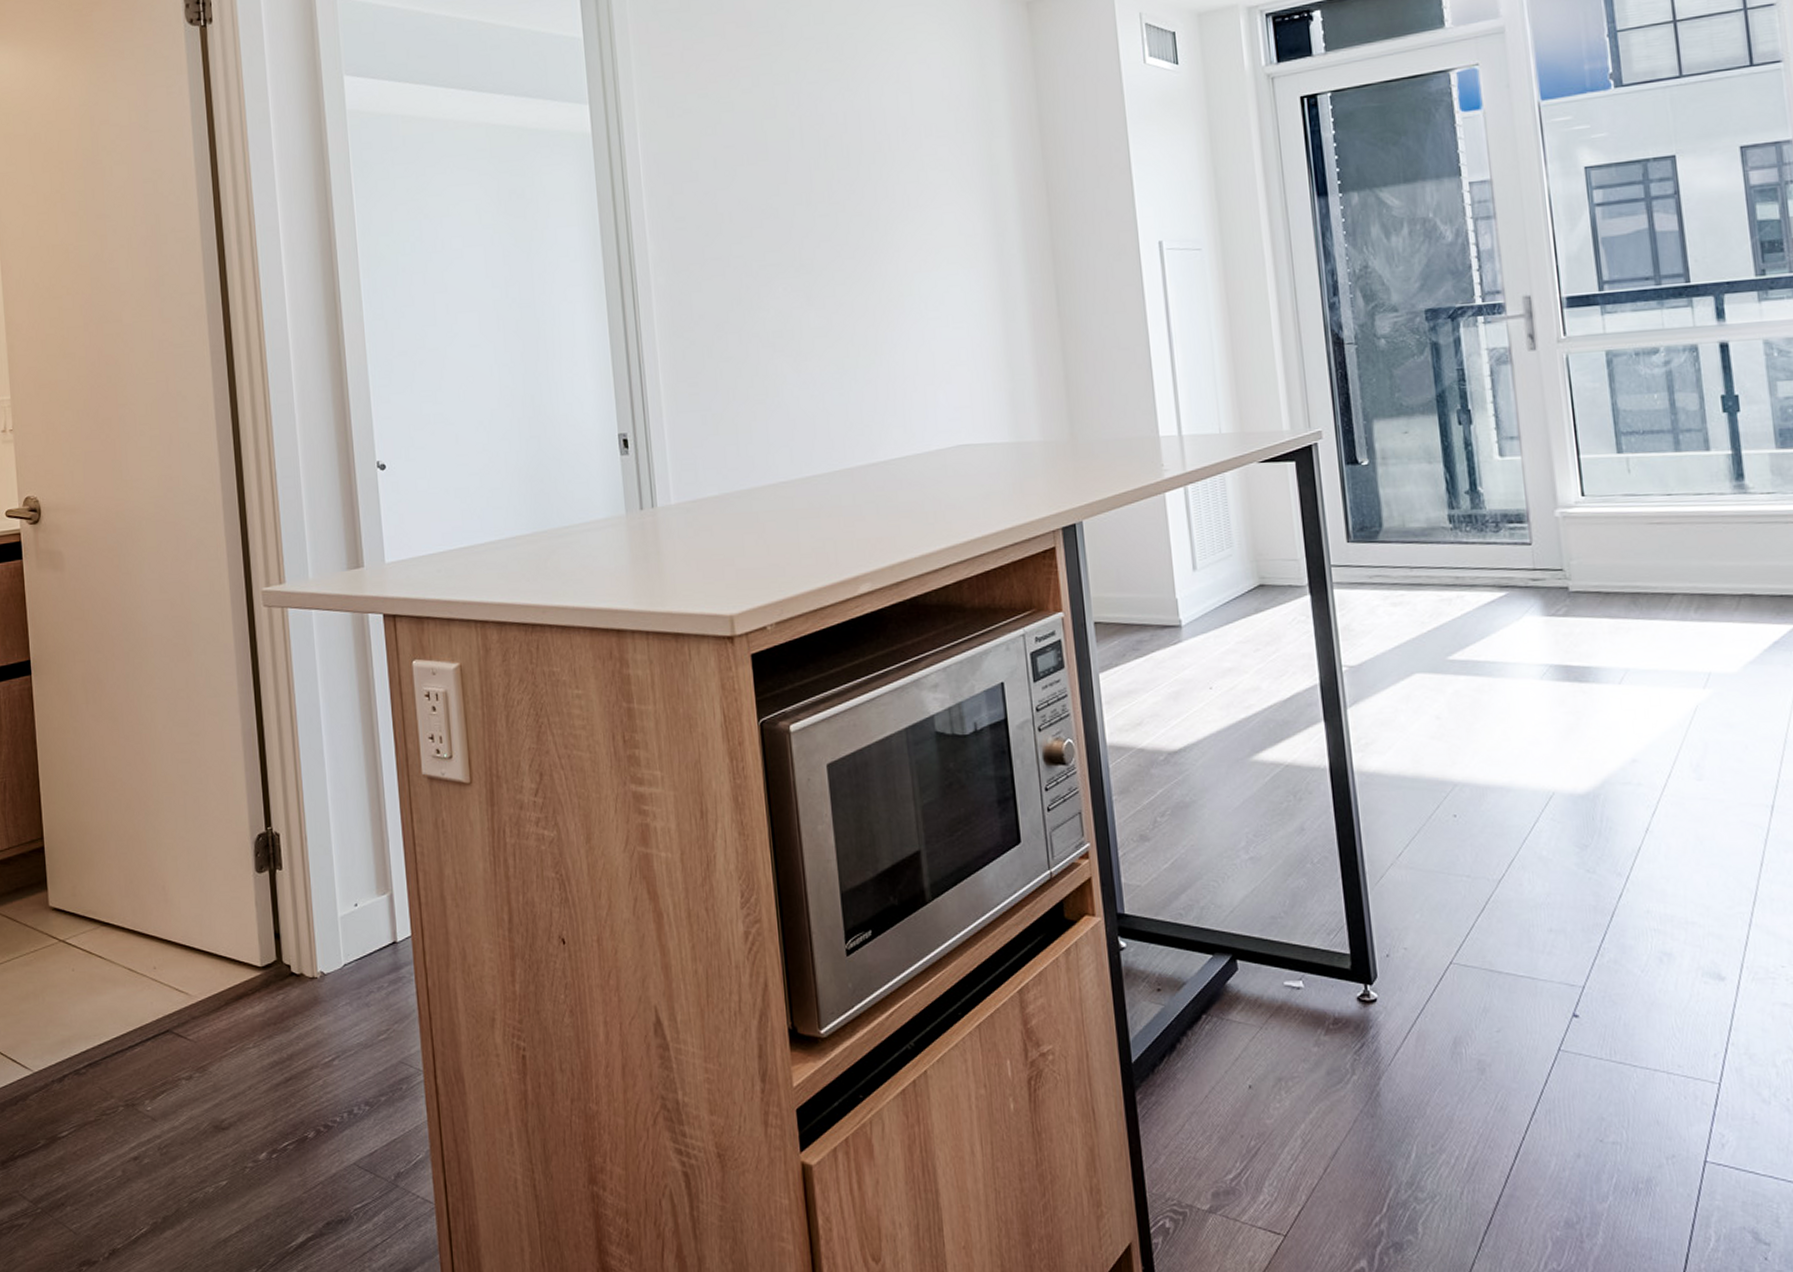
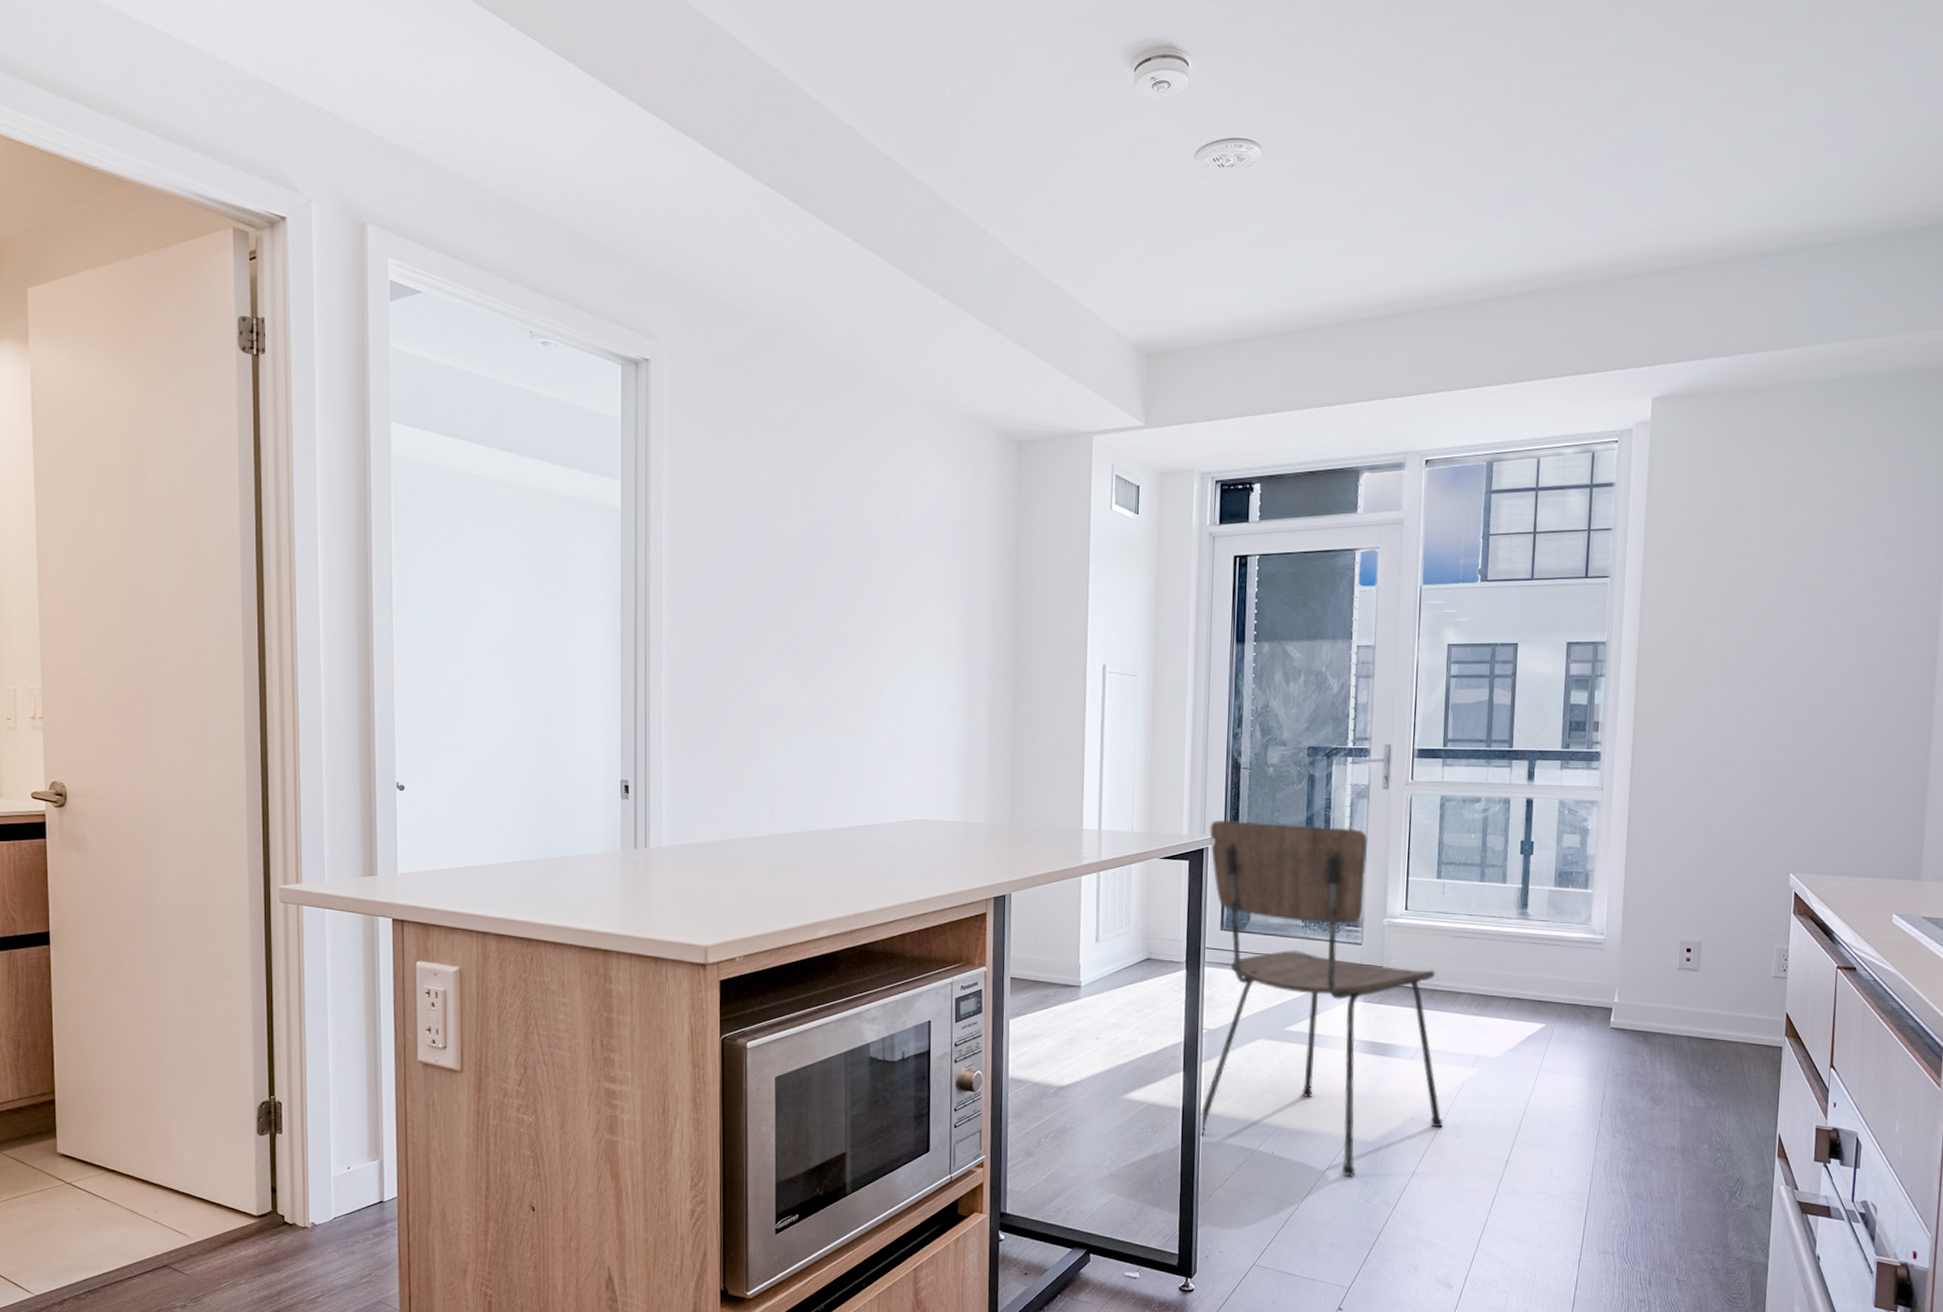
dining chair: none [1315,402,1678,841] -> present [1199,820,1444,1177]

